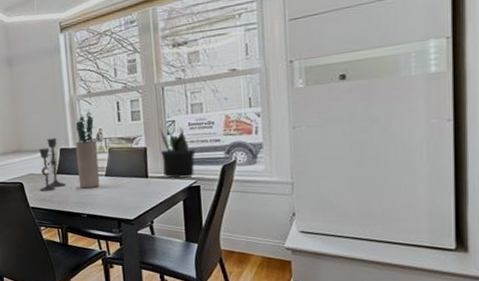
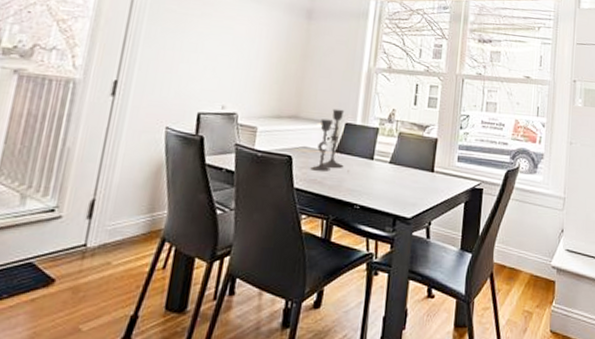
vase: present [75,109,100,189] -> none [358,85,389,175]
planter: present [159,128,196,178] -> none [450,121,484,179]

